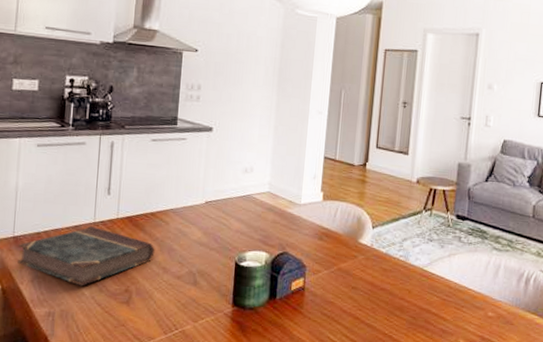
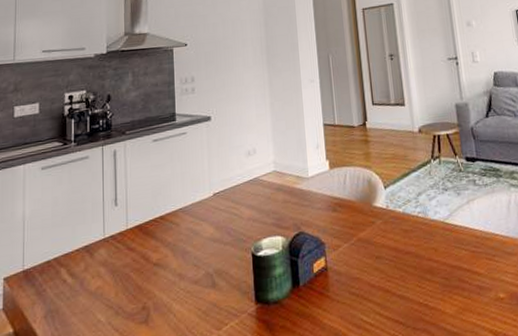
book: present [17,225,155,286] -> none [29,242,169,313]

